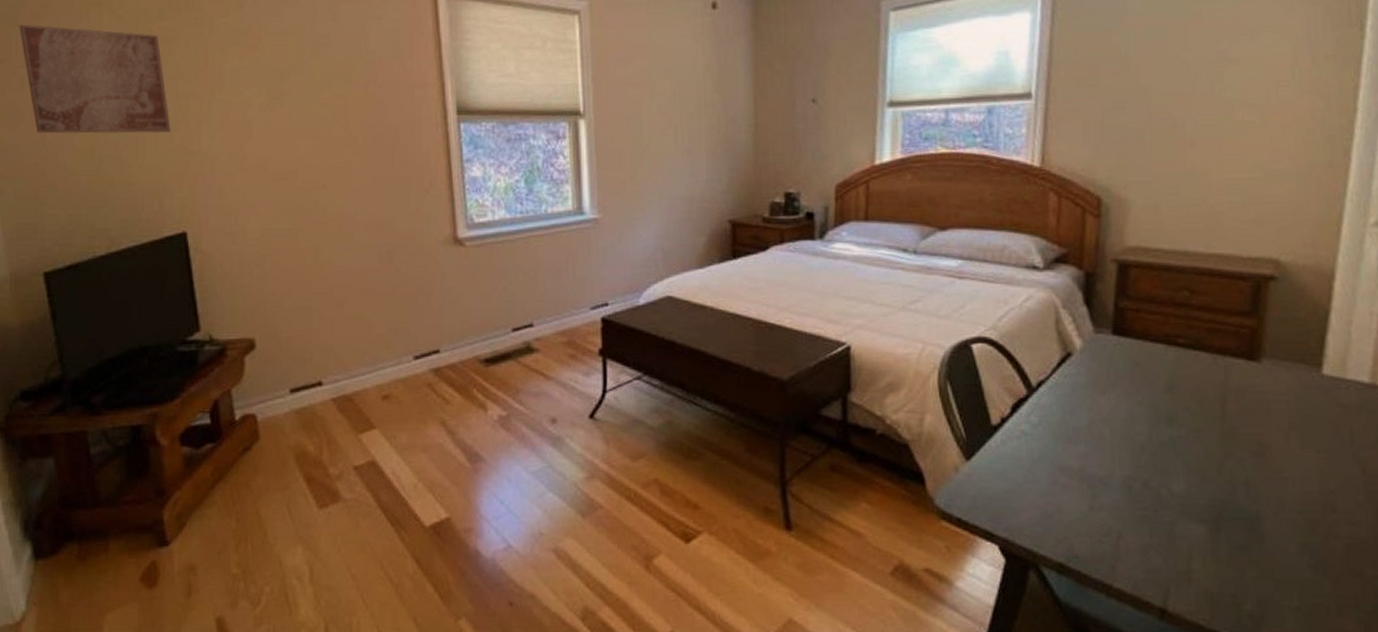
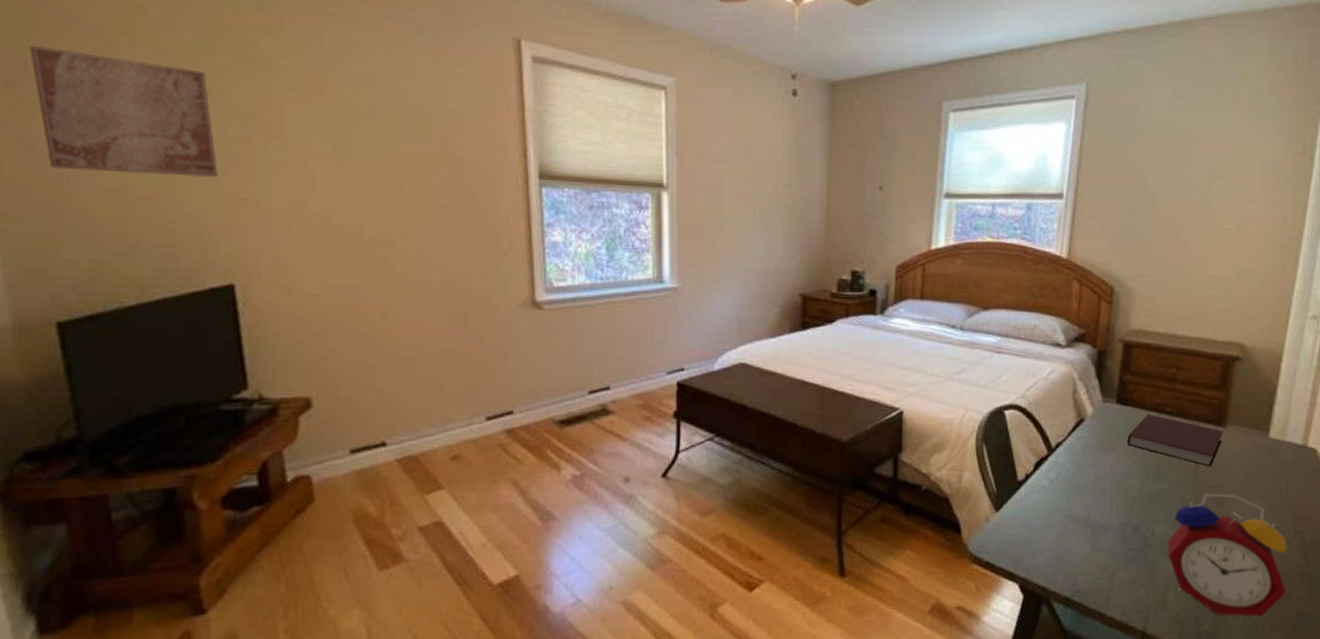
notebook: none [1128,346,1259,410] -> present [1127,414,1224,467]
alarm clock: none [1189,443,1358,599] -> present [1168,493,1287,618]

